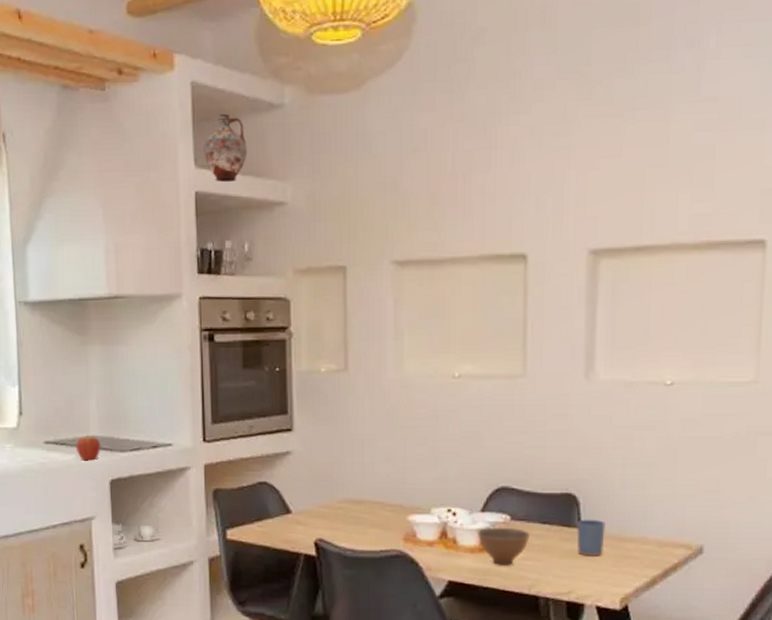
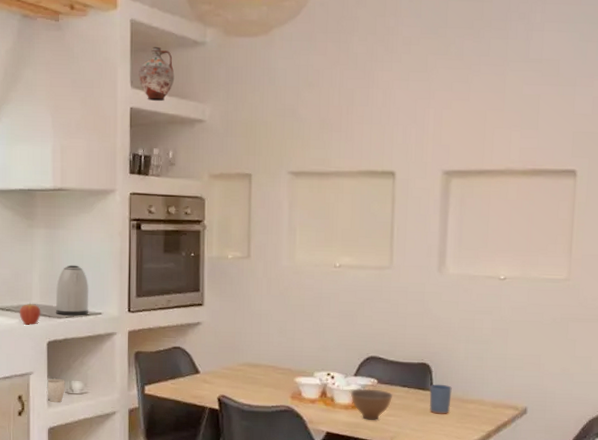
cup: none [111,523,133,552] -> present [46,378,65,403]
kettle: none [117,387,156,448] -> present [56,265,88,316]

